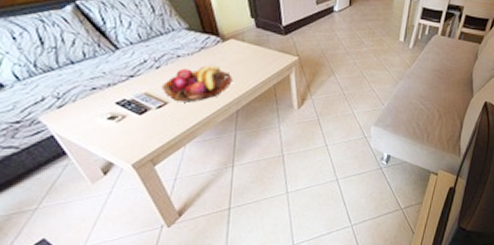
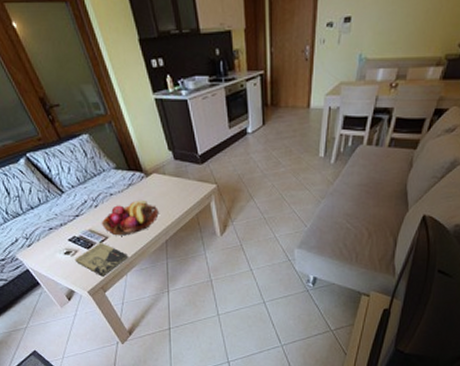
book: none [120,109,191,148] -> present [74,243,129,277]

